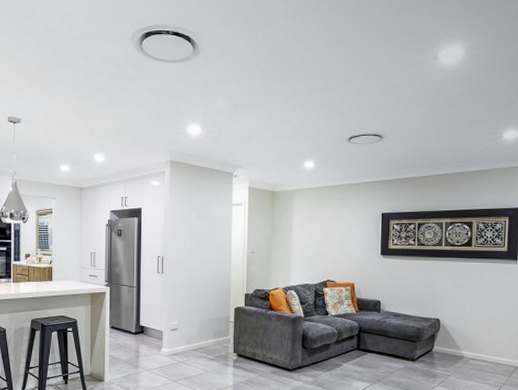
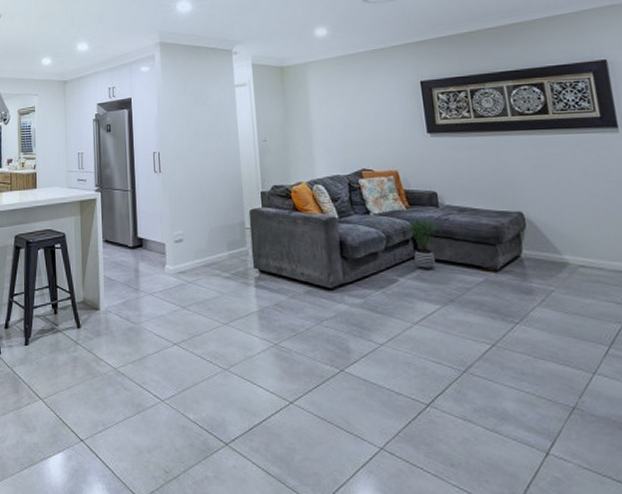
potted plant: none [353,320,380,359] -> present [404,218,442,271]

